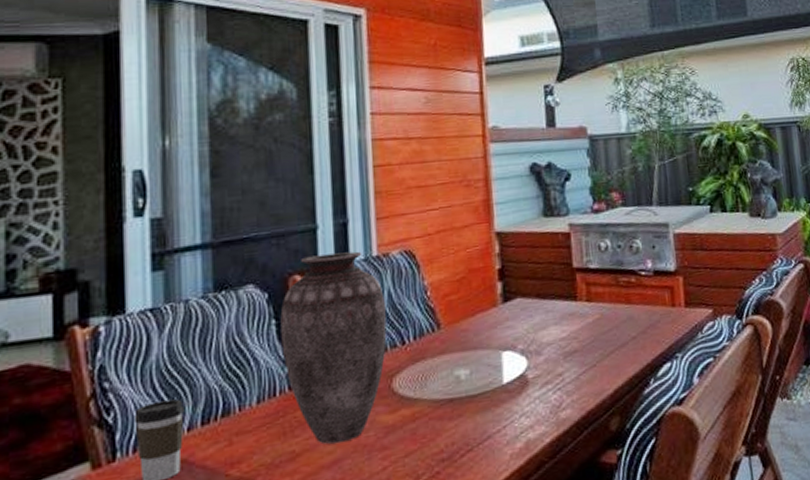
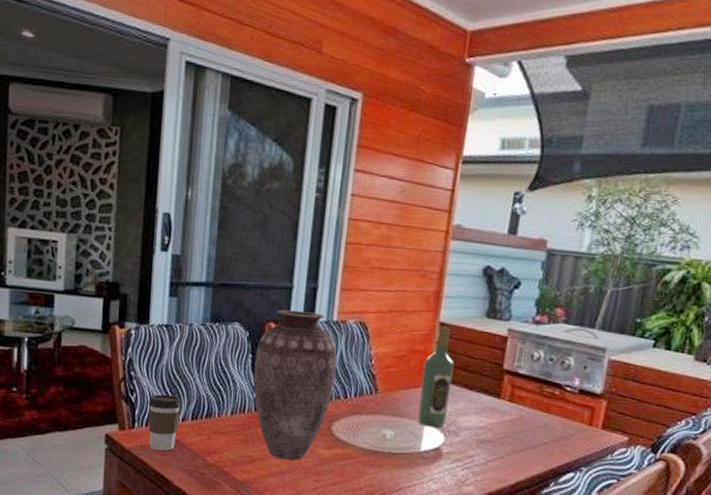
wine bottle: none [487,235,525,353] -> present [418,326,454,428]

